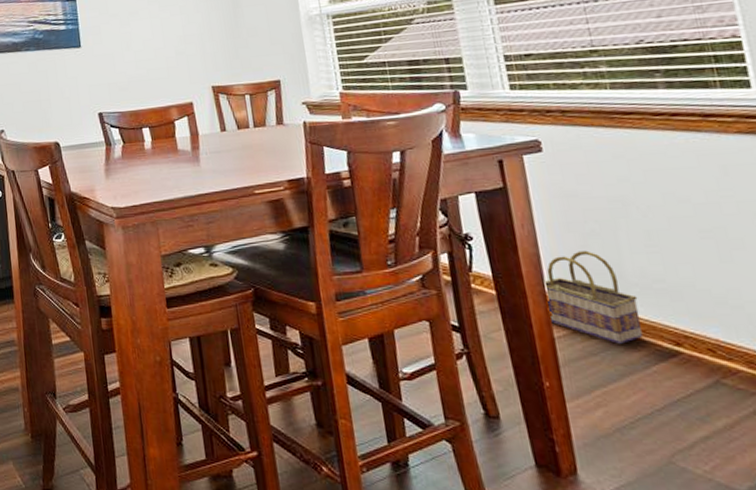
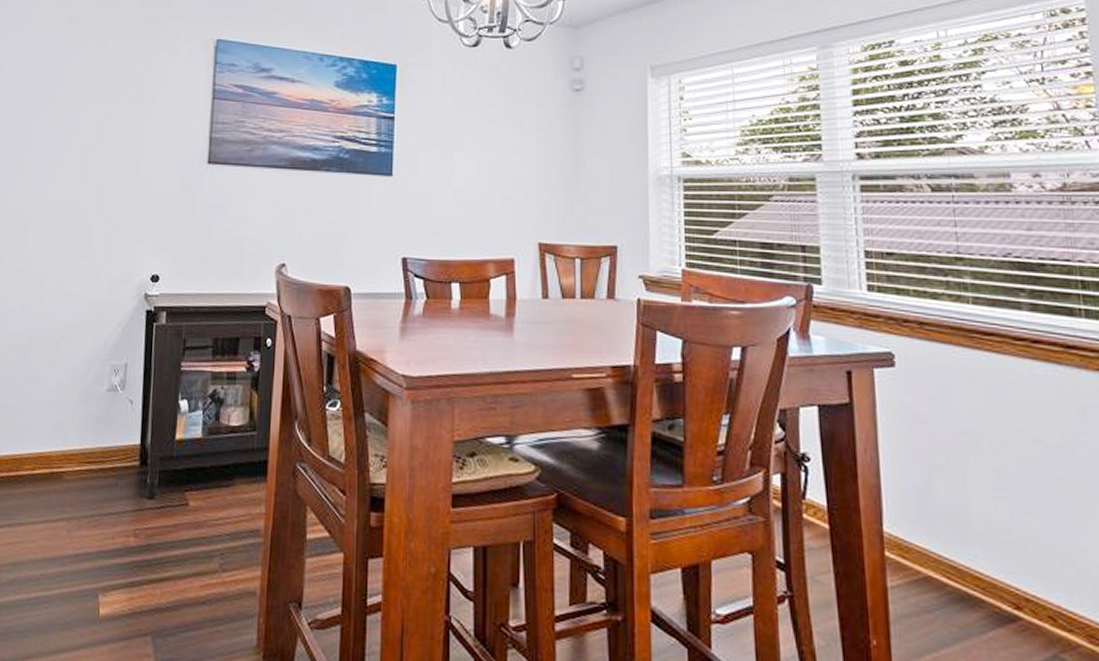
basket: present [544,250,643,344] -> none [882,487,983,602]

